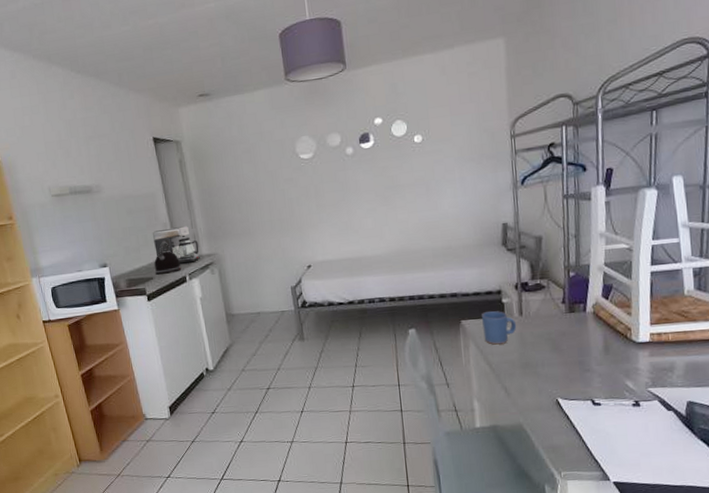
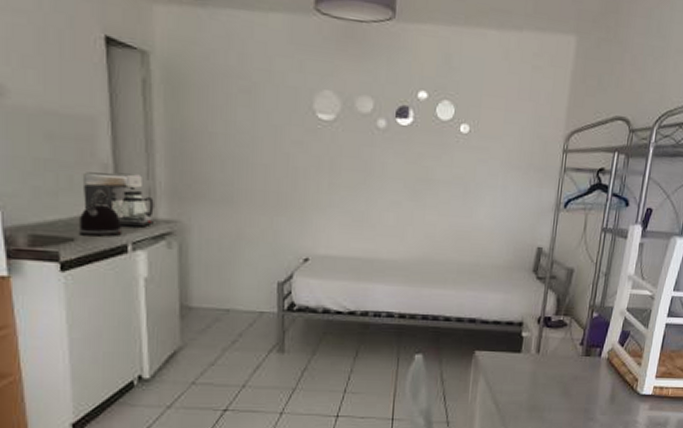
mug: present [482,310,517,345] -> none [496,343,532,383]

